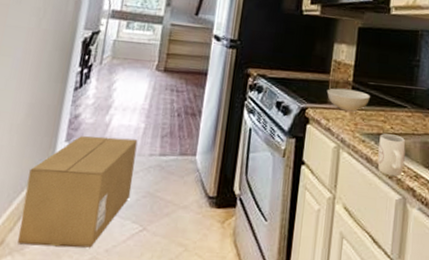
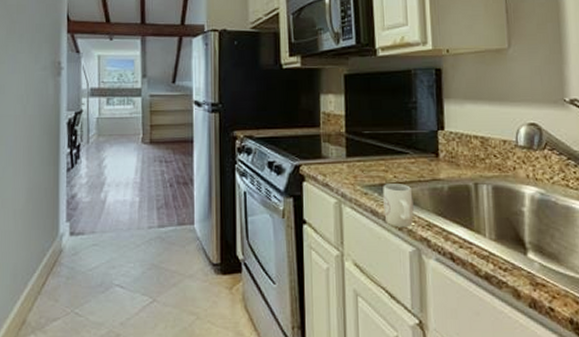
box: present [17,136,138,248] -> none [37,214,136,323]
bowl: present [326,88,371,112] -> none [319,141,368,164]

